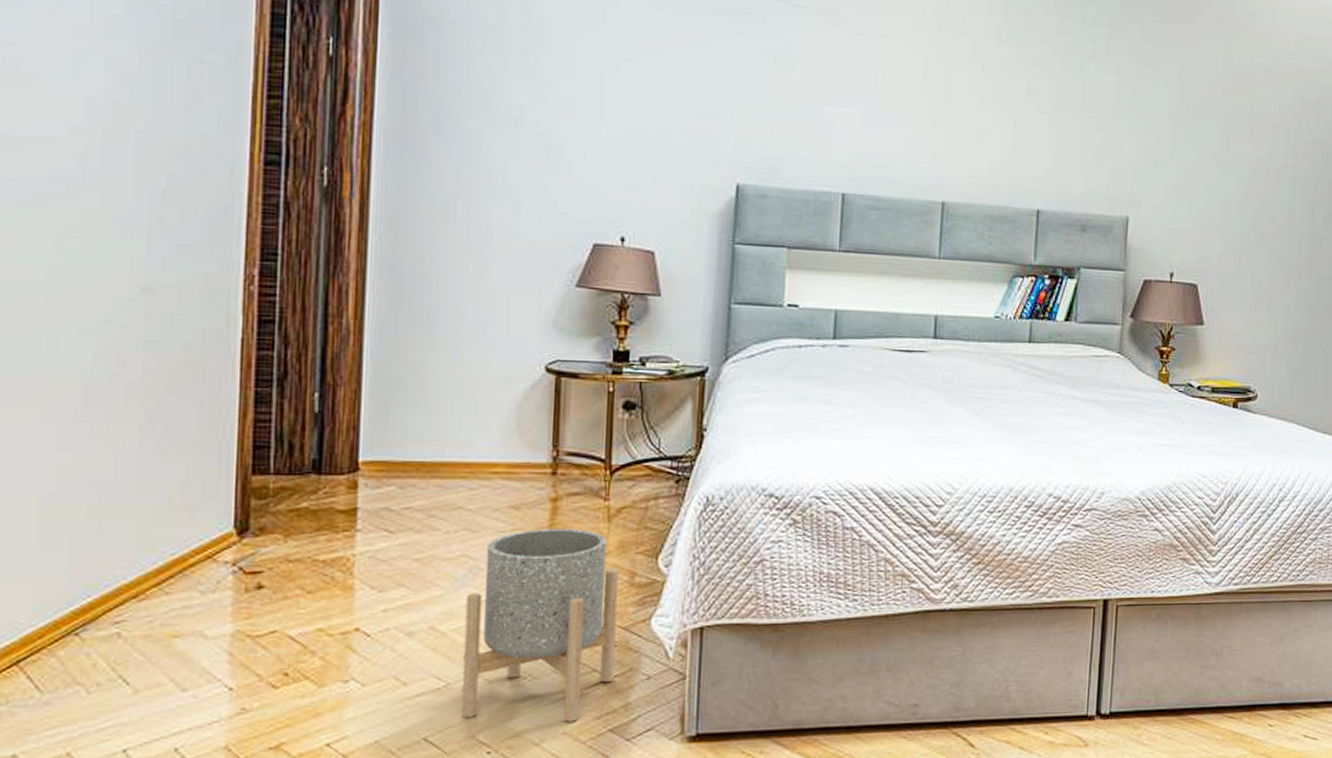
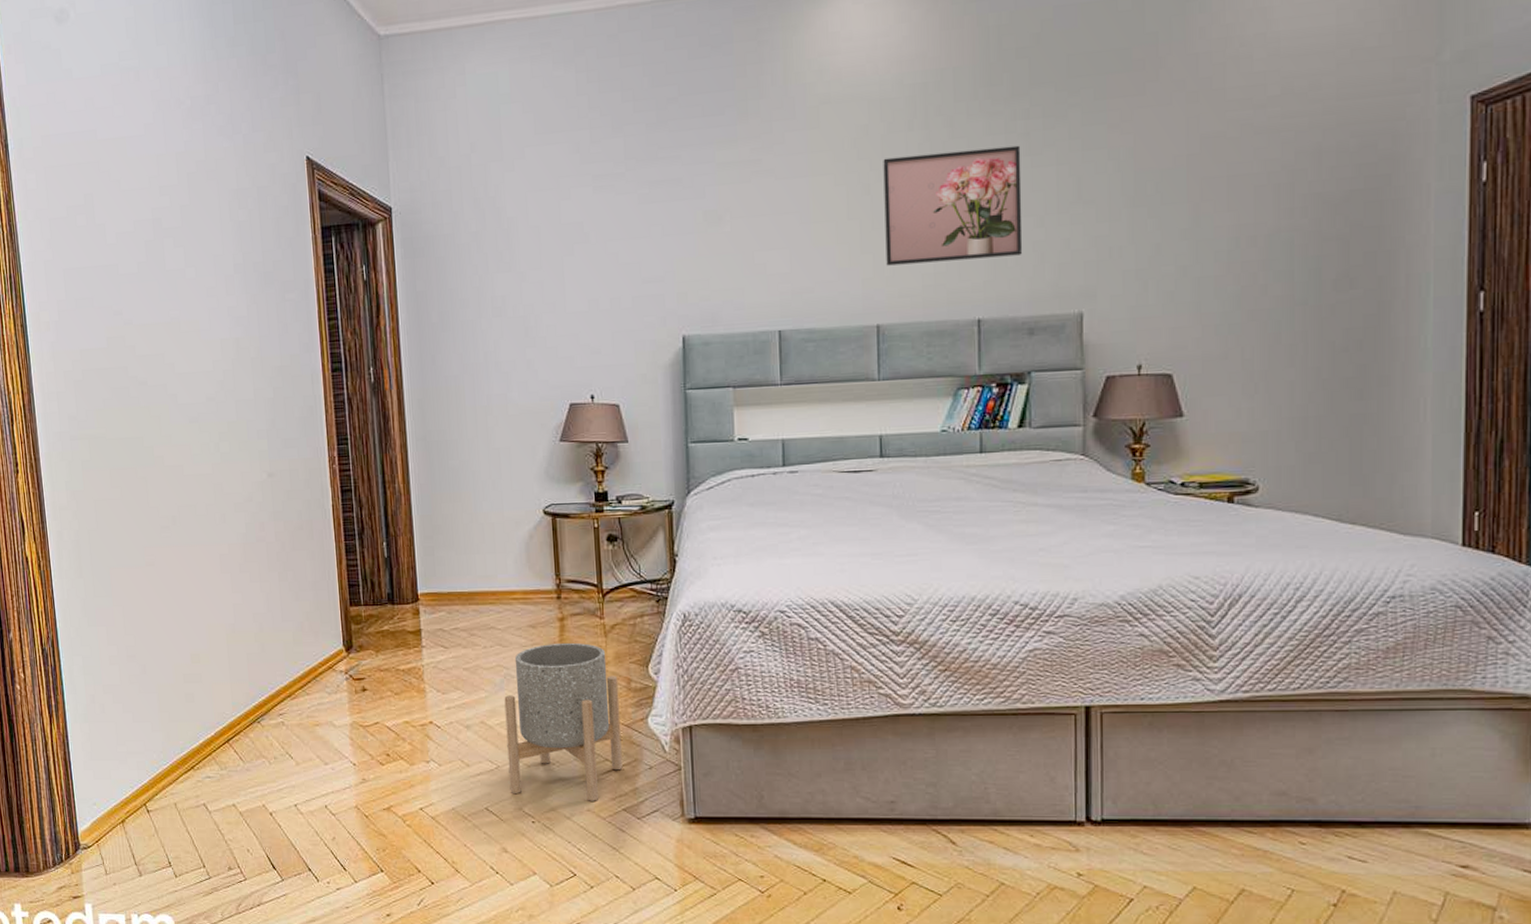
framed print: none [956,35,1087,154] -> present [883,145,1023,266]

